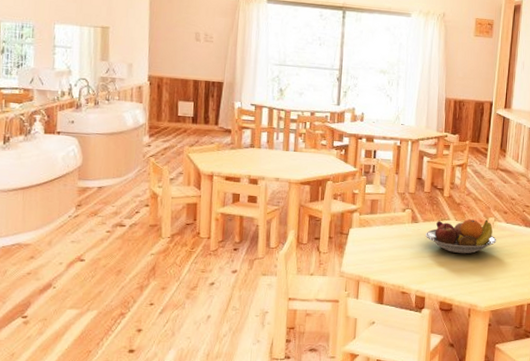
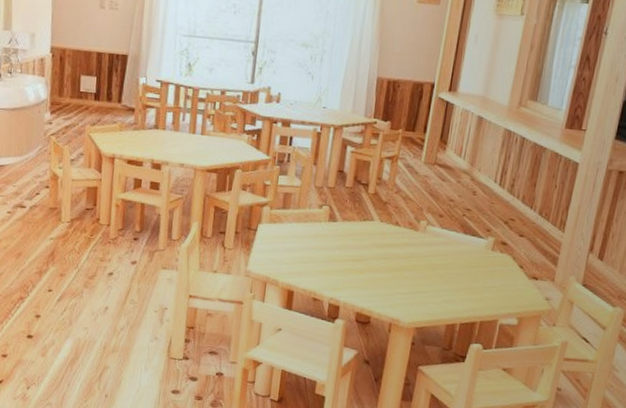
fruit bowl: present [426,219,496,254] -> none [344,221,428,261]

